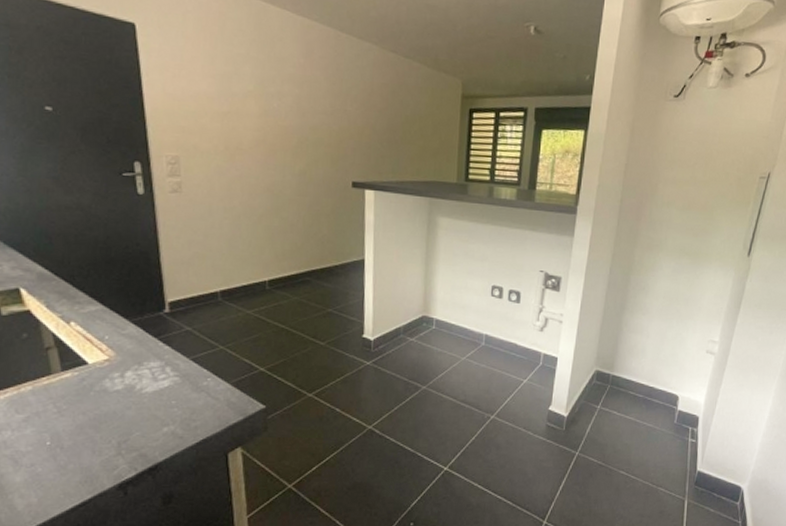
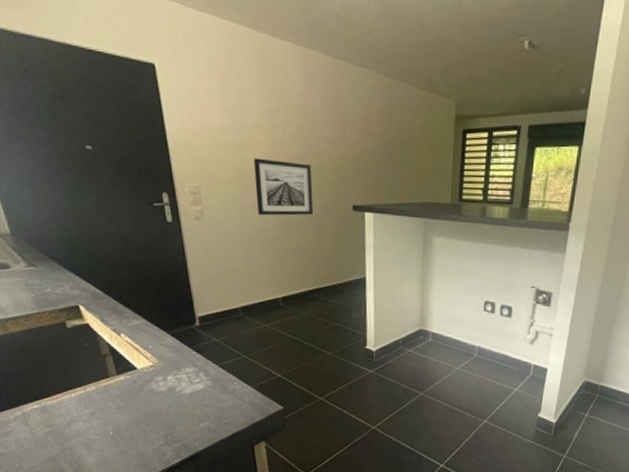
wall art: none [243,128,309,191] -> present [254,158,314,216]

